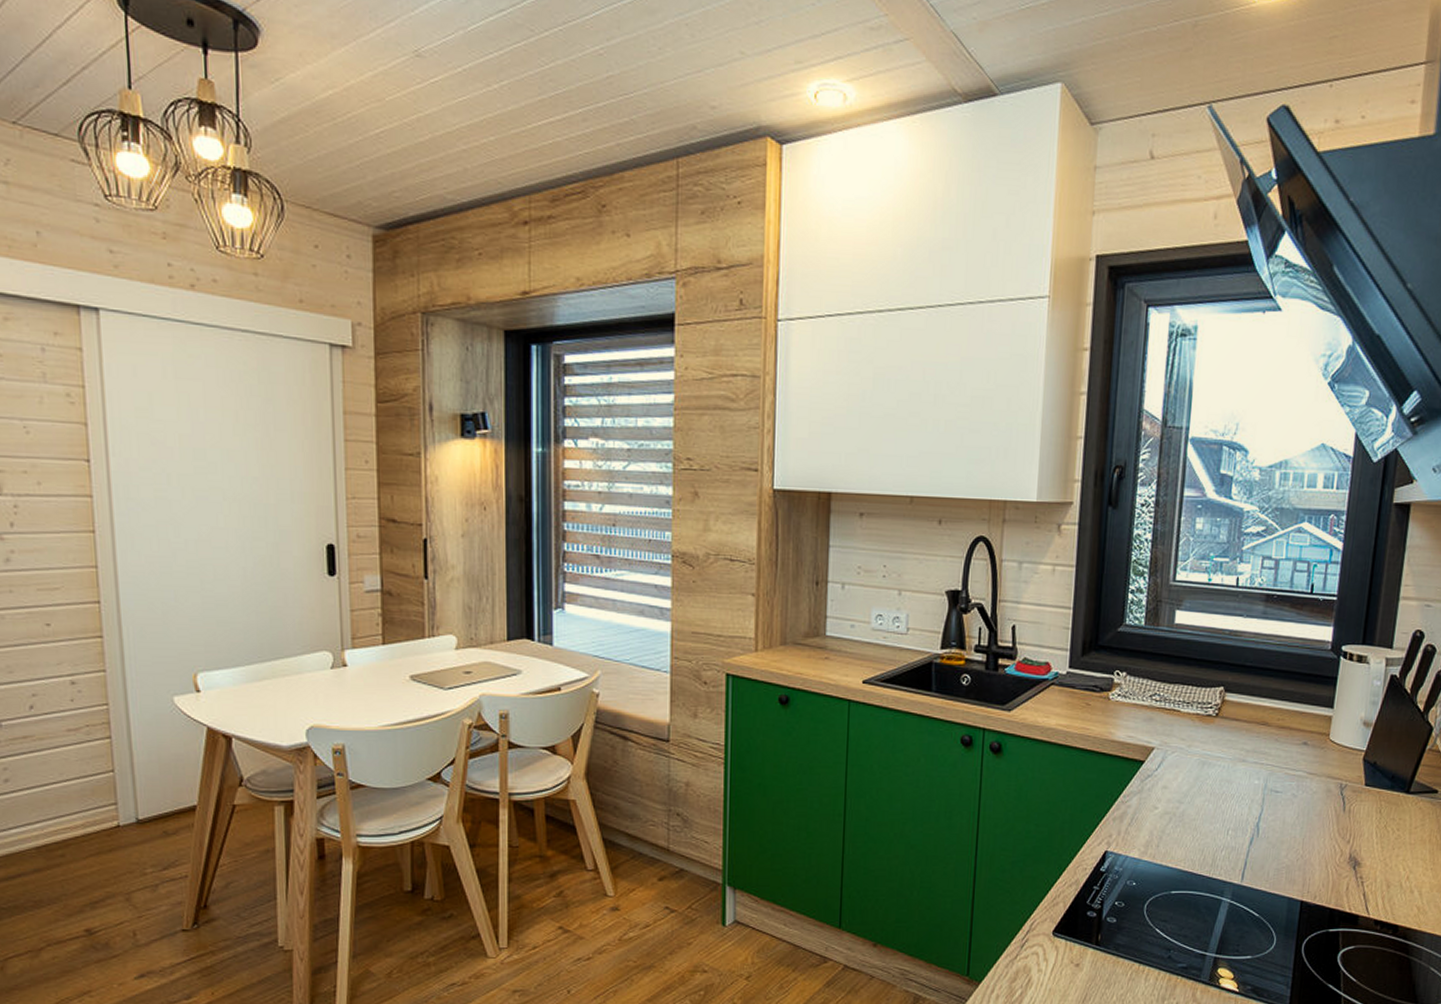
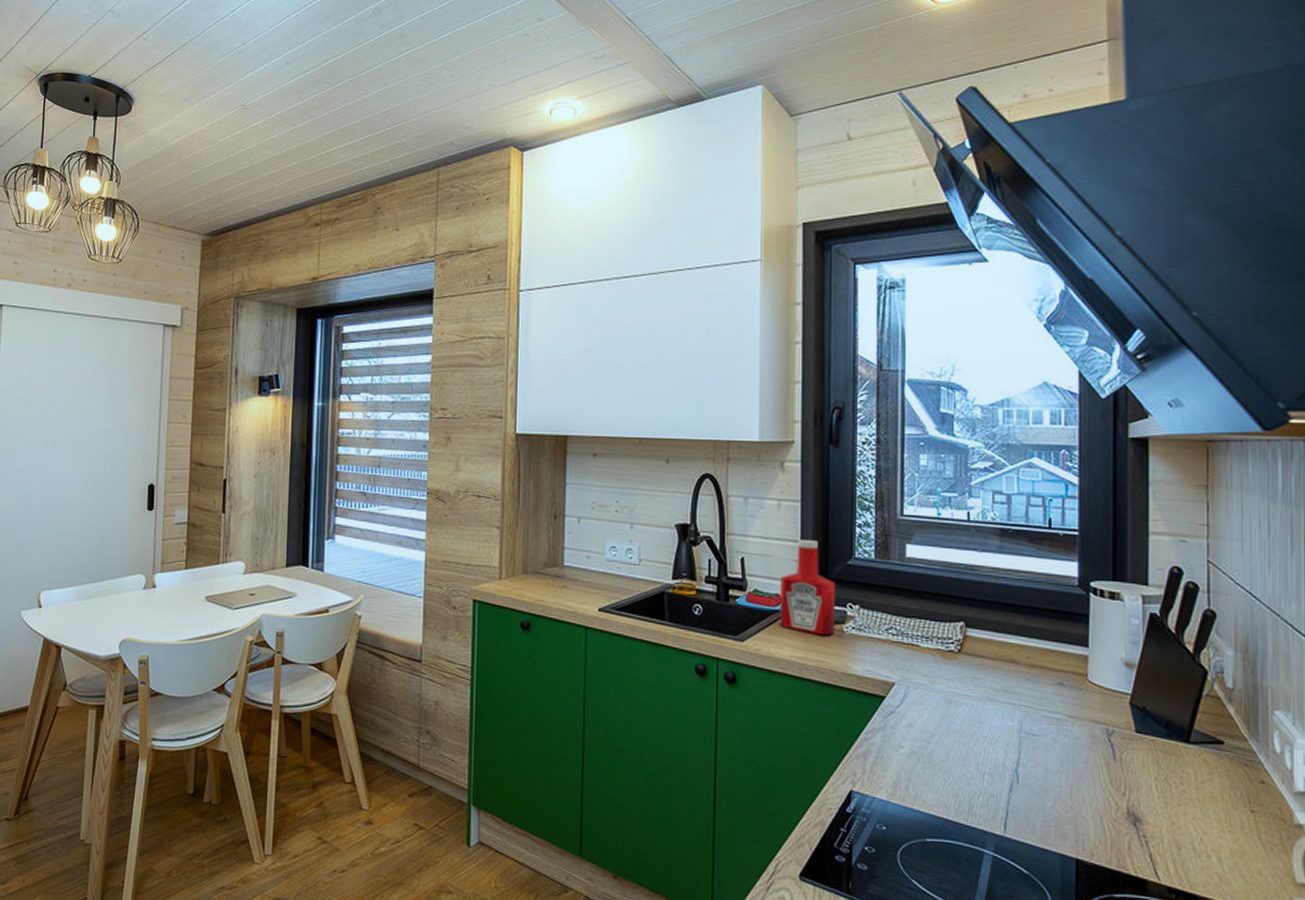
ketchup bottle: none [1048,606,1105,703] -> present [780,540,836,635]

